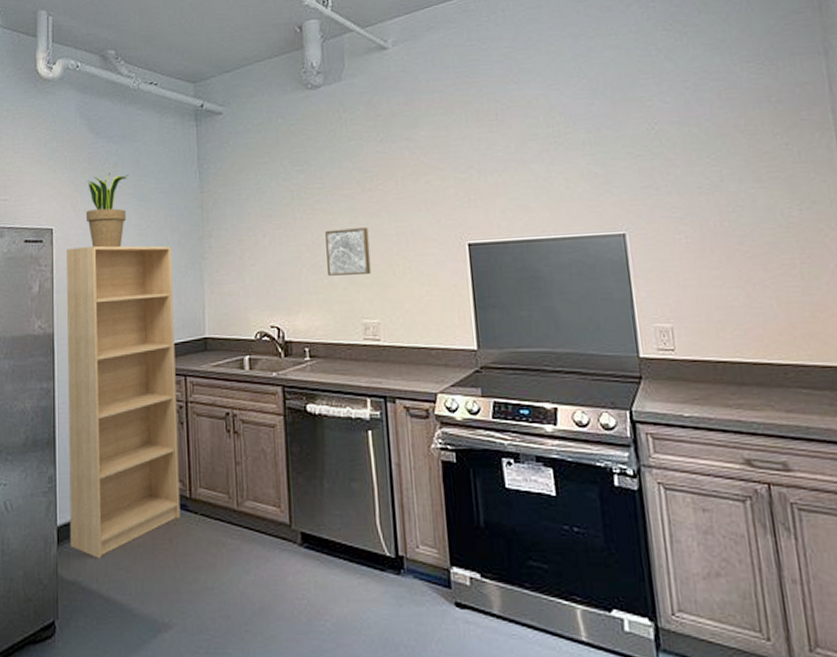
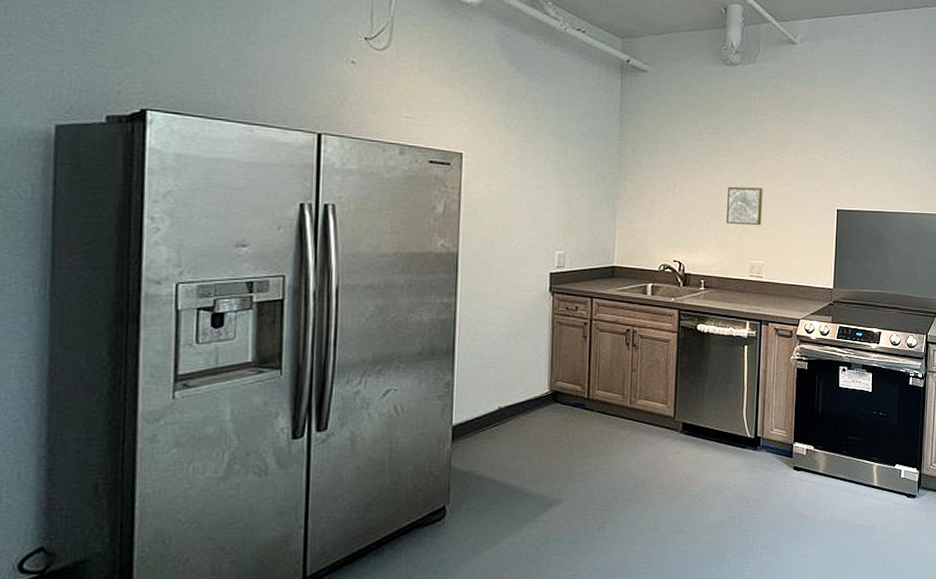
bookshelf: present [67,245,181,559] -> none [466,174,587,451]
potted plant: present [85,173,130,248] -> none [500,108,550,180]

